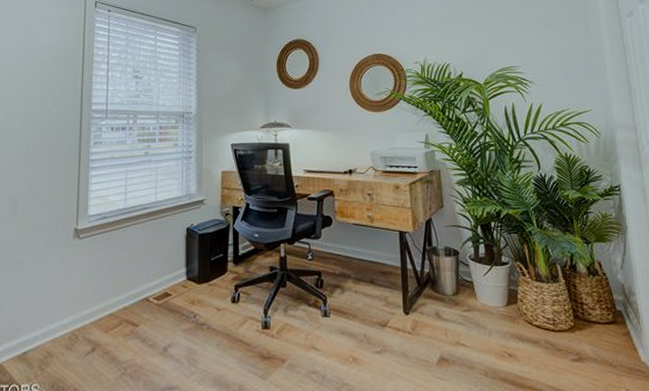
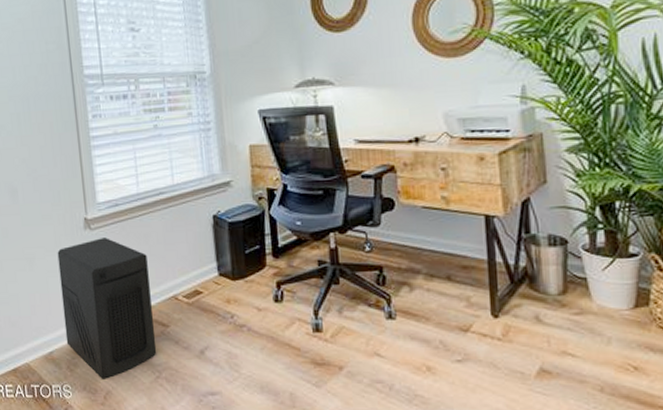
computer tower: none [41,246,126,377] -> present [57,238,157,379]

